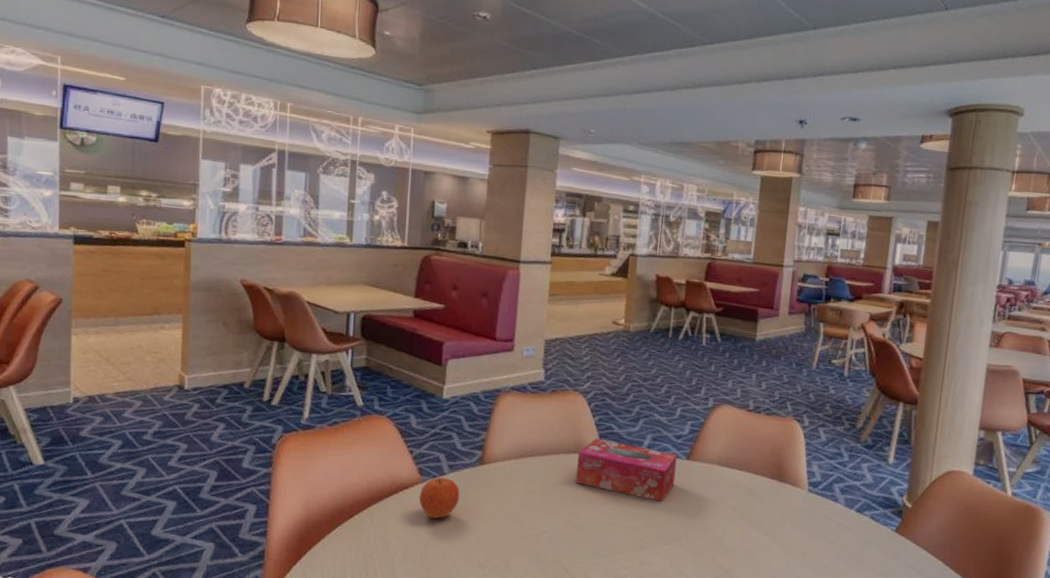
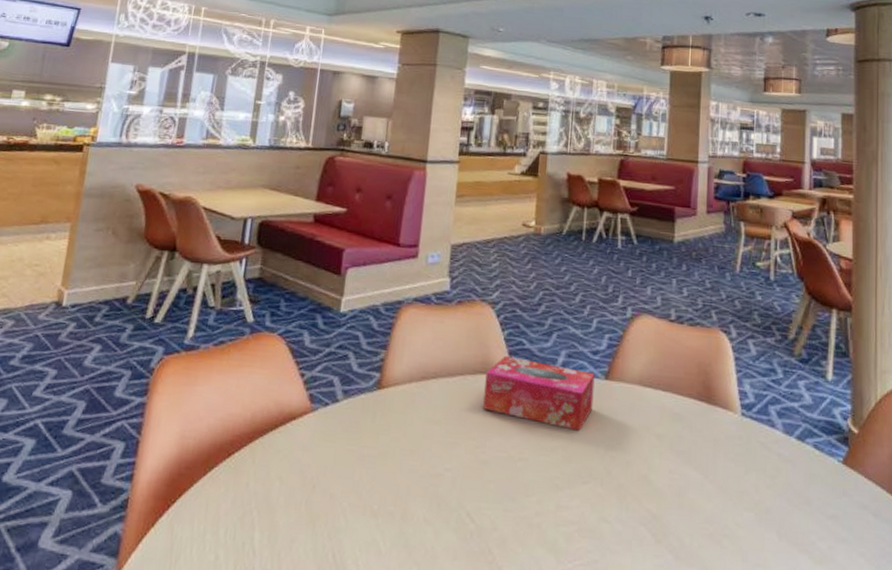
fruit: present [419,477,460,519] -> none [307,405,354,456]

